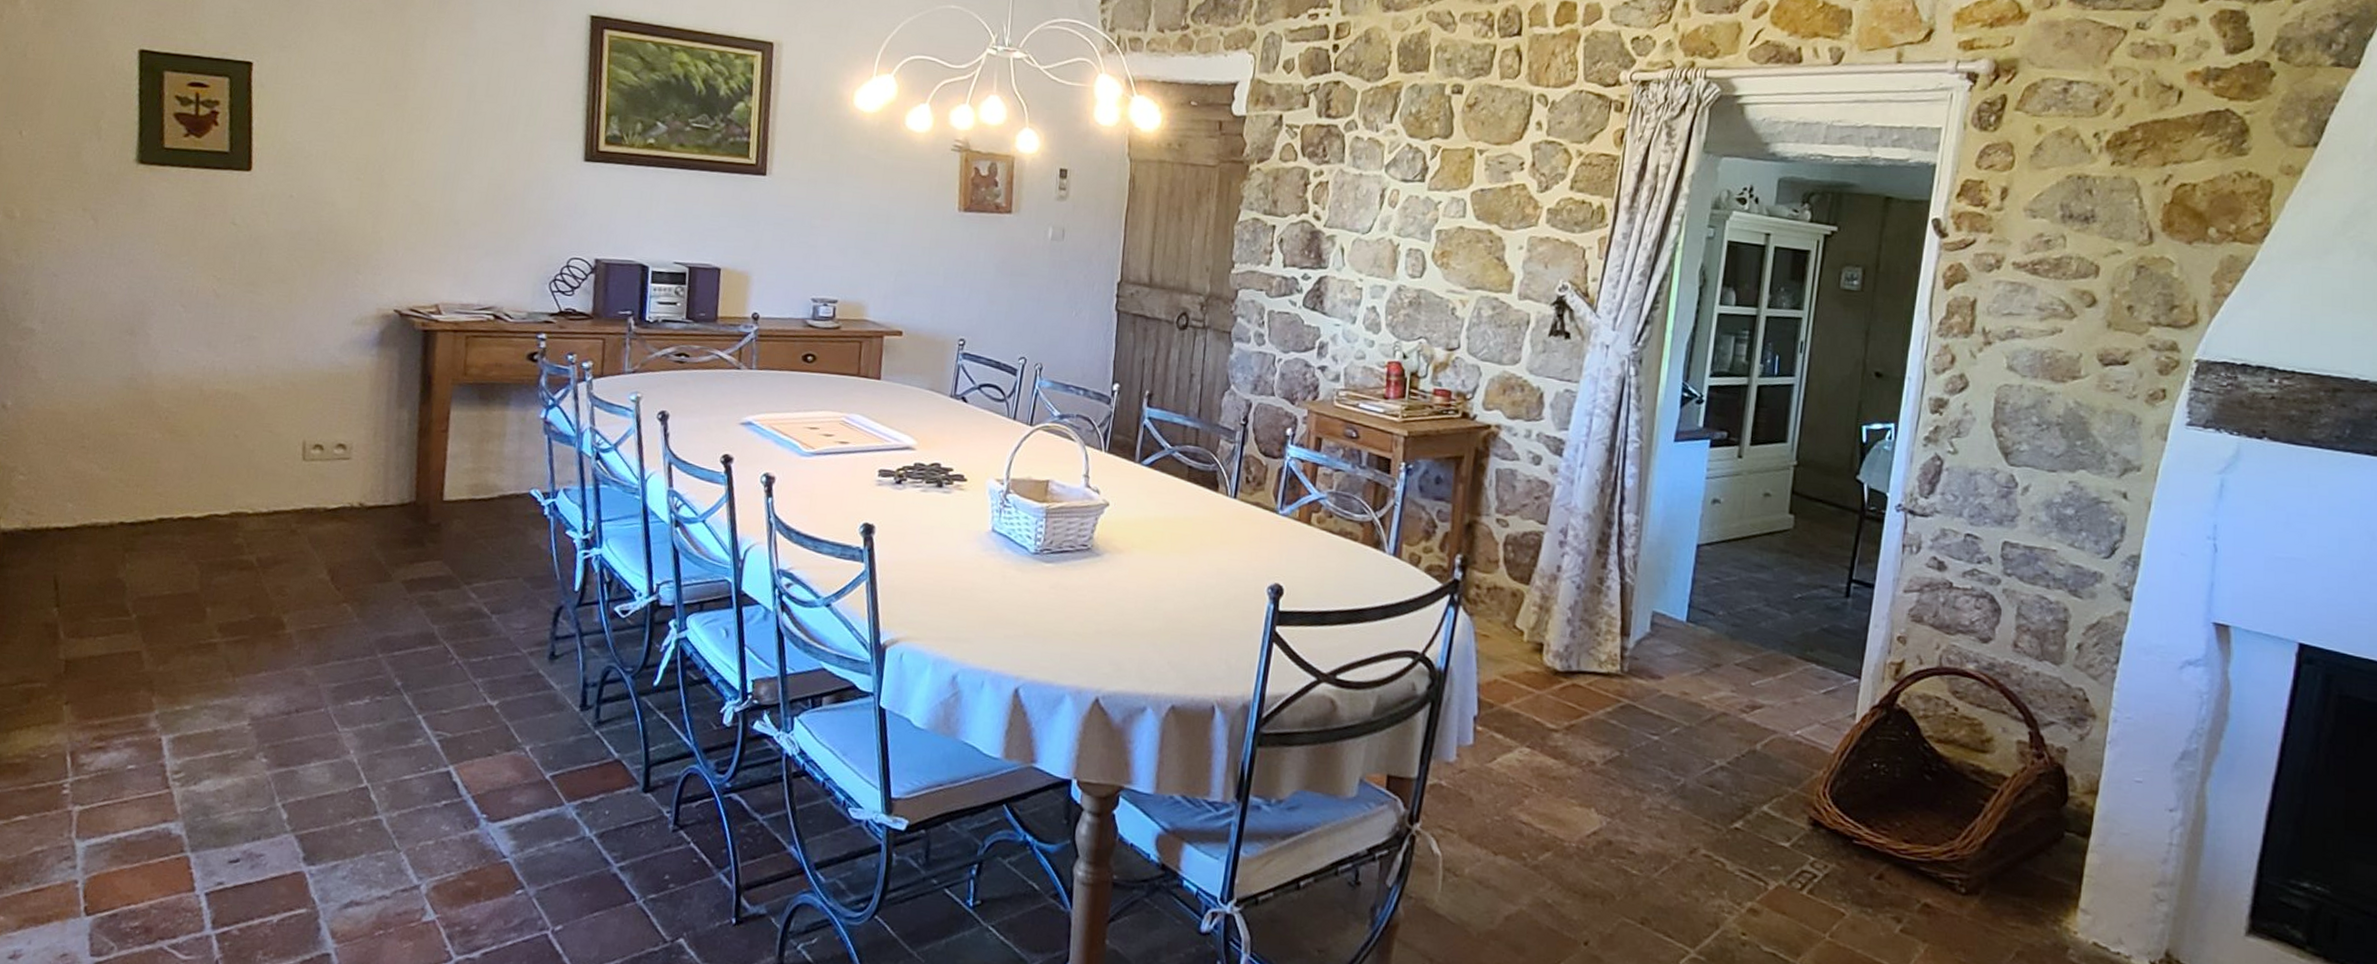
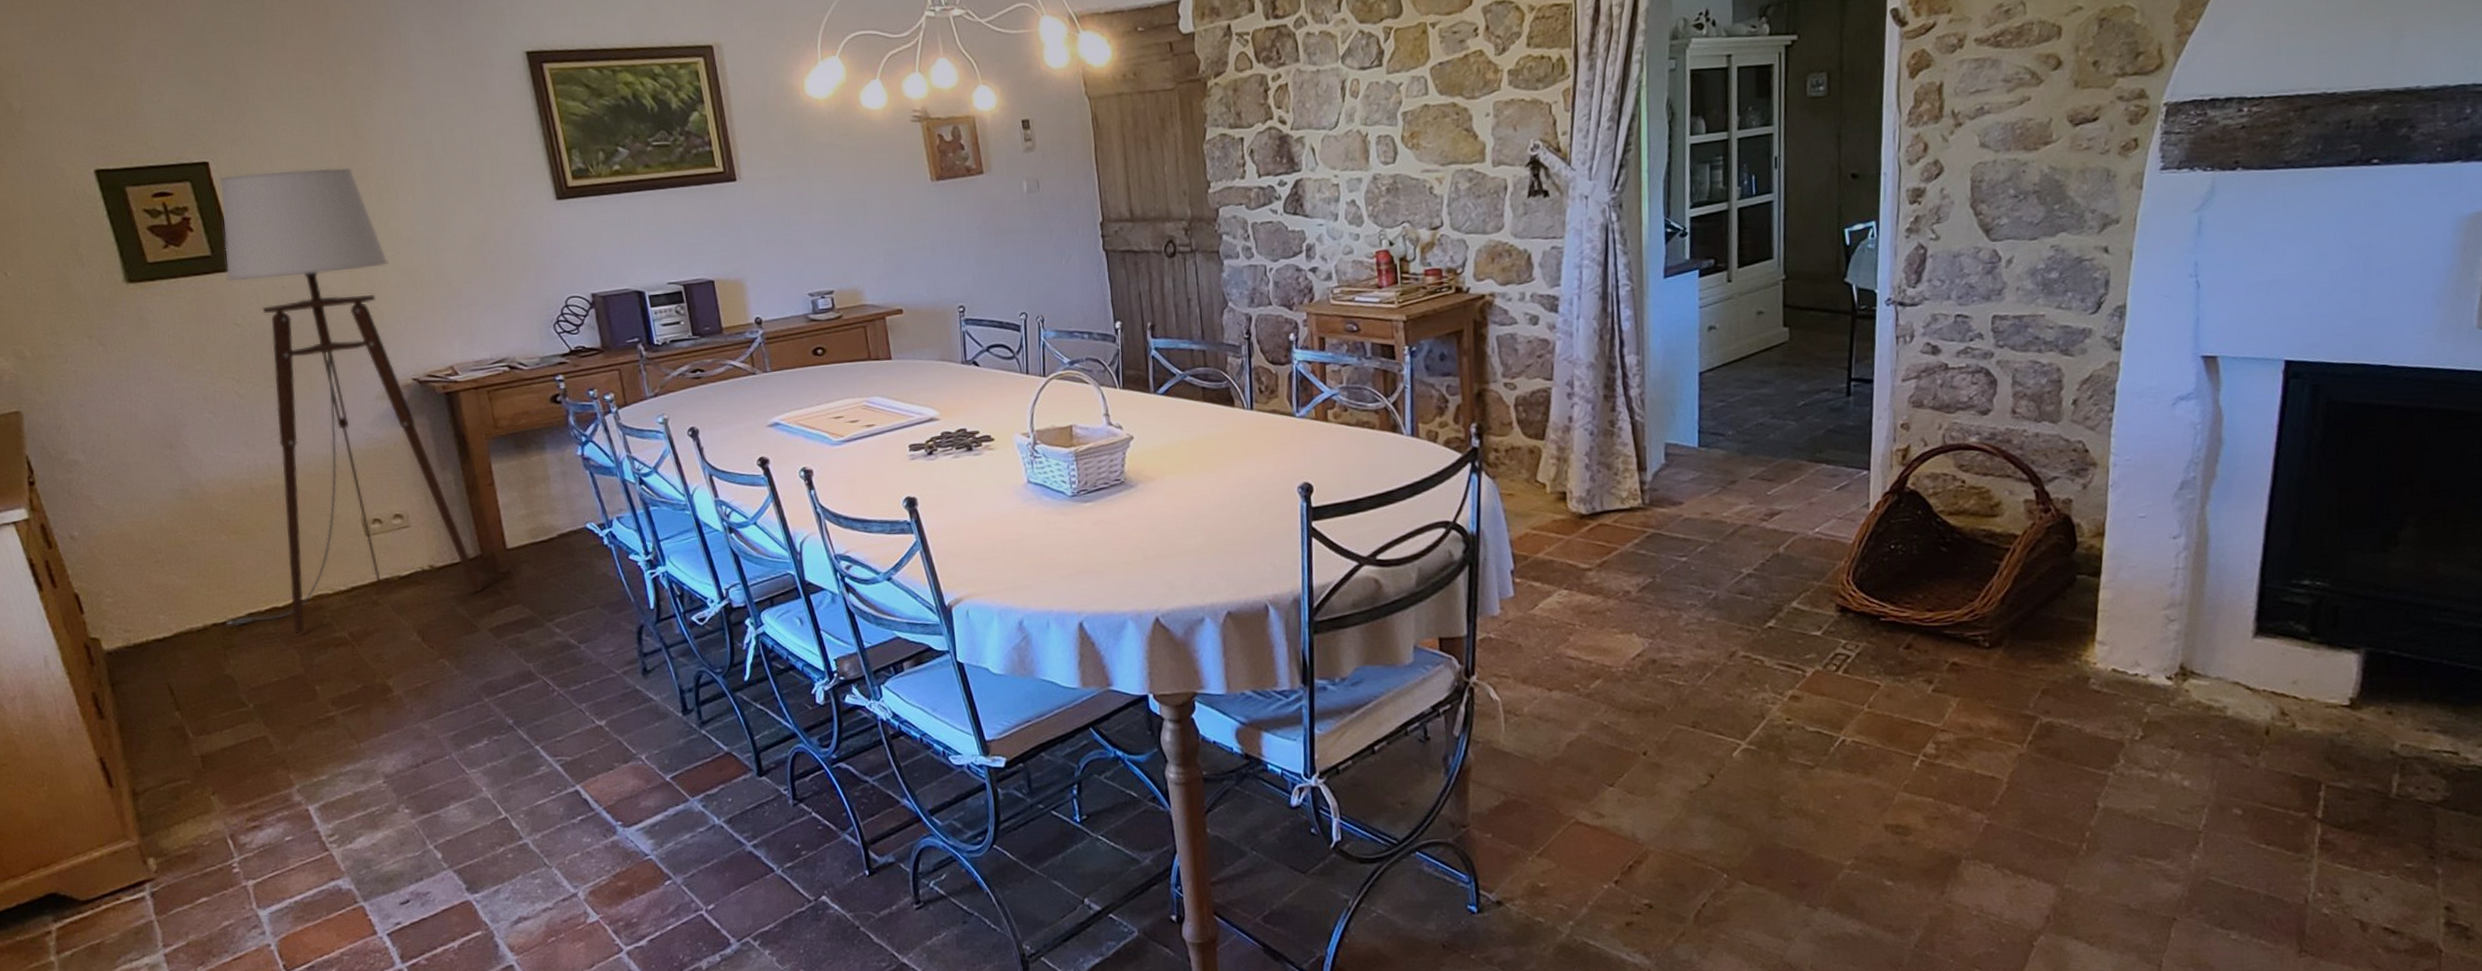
floor lamp: none [133,79,407,551] -> present [220,167,481,635]

